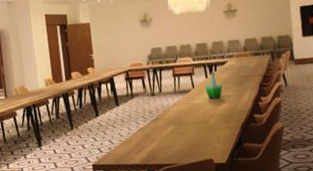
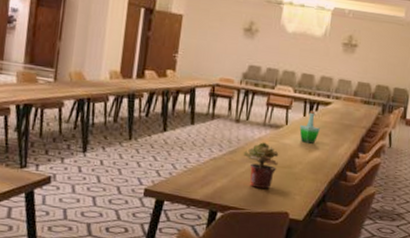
potted plant: none [163,106,194,145] -> present [243,142,279,189]

